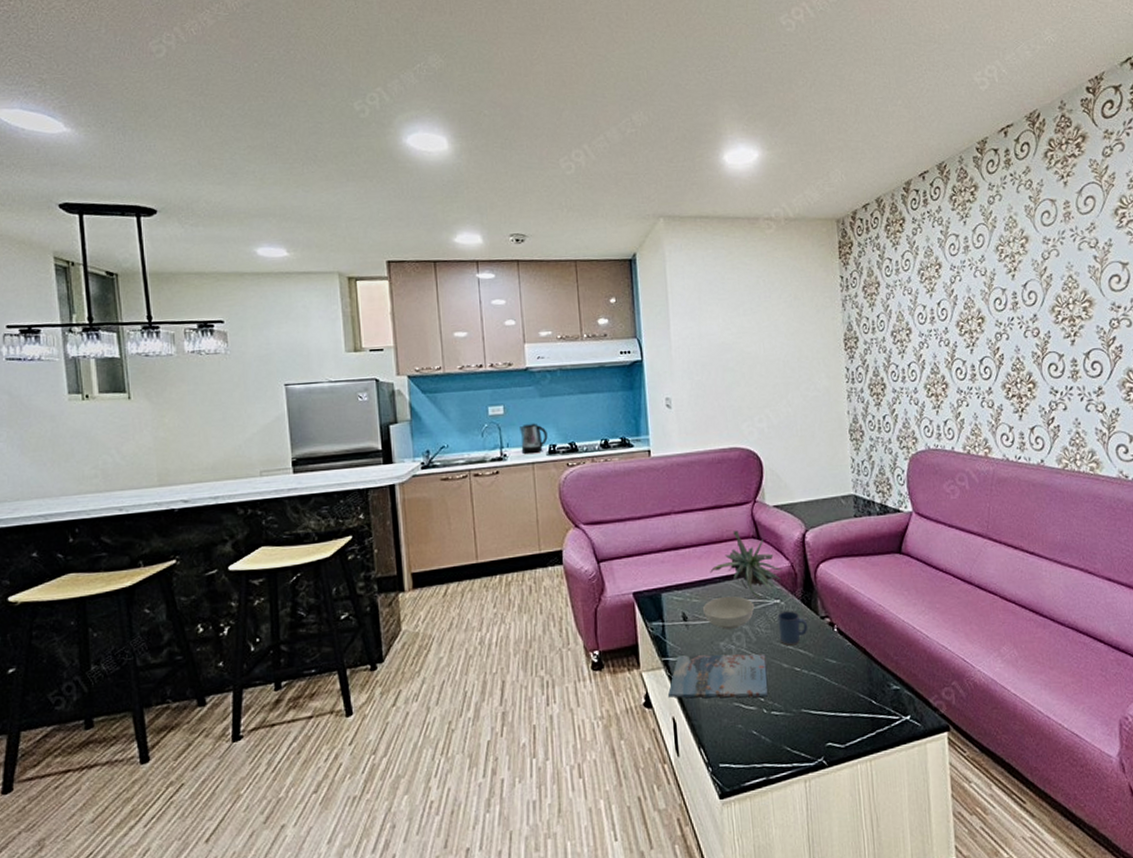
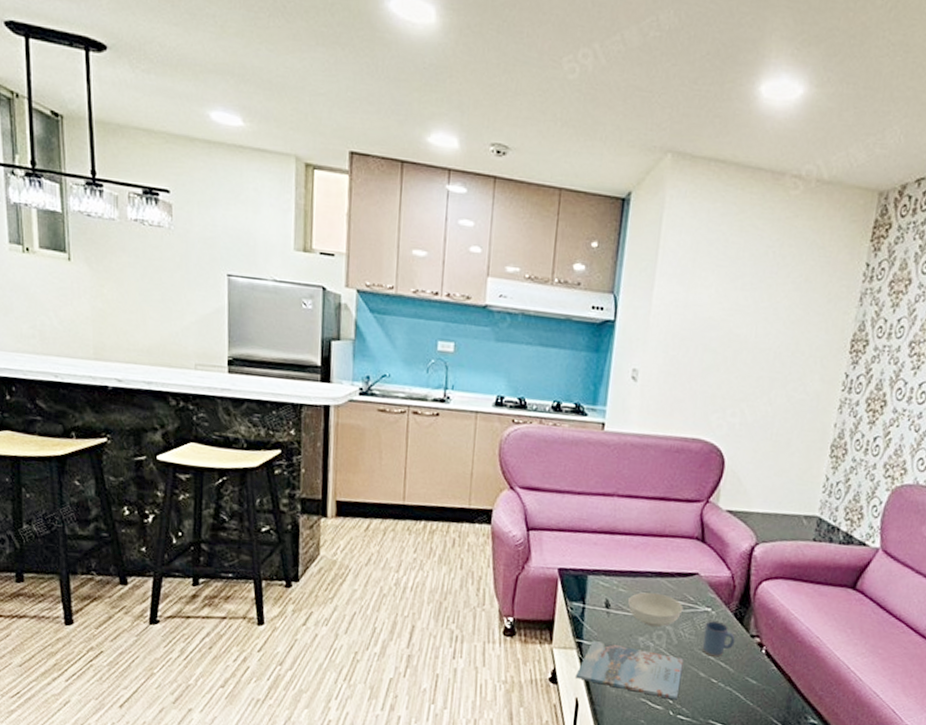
kettle: present [520,423,548,453] -> none [466,367,497,402]
plant: present [710,530,783,599] -> none [643,527,722,603]

